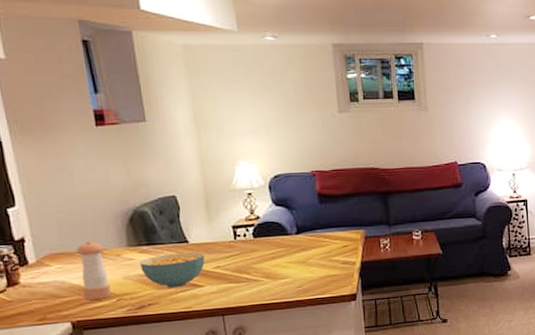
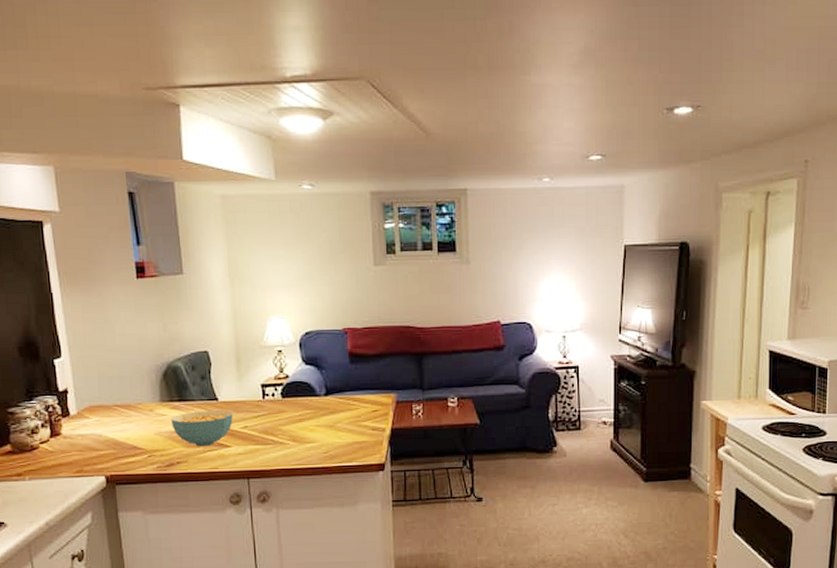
pepper shaker: present [77,241,112,300] -> none [114,395,143,454]

